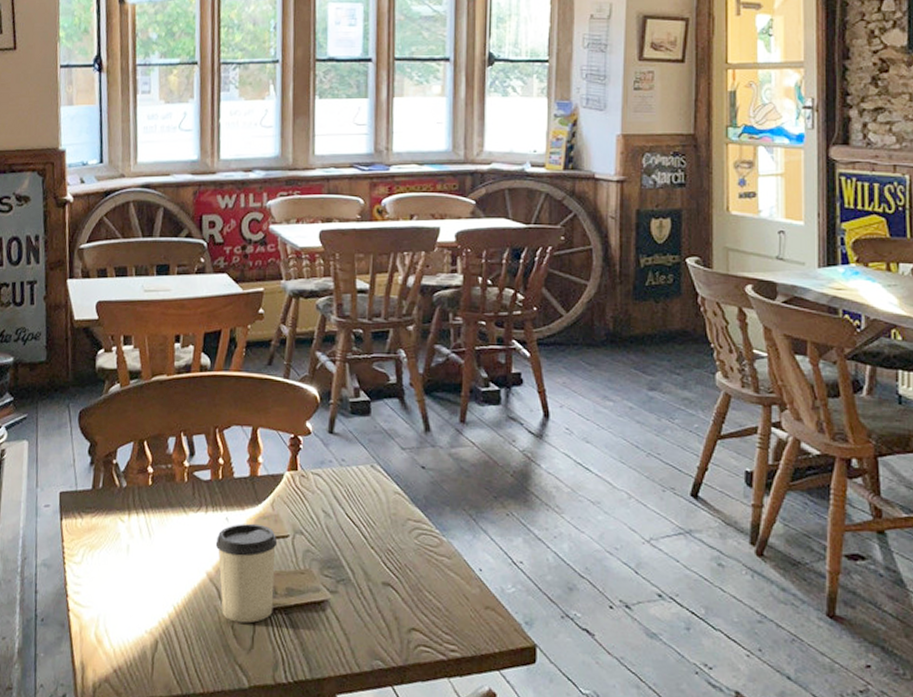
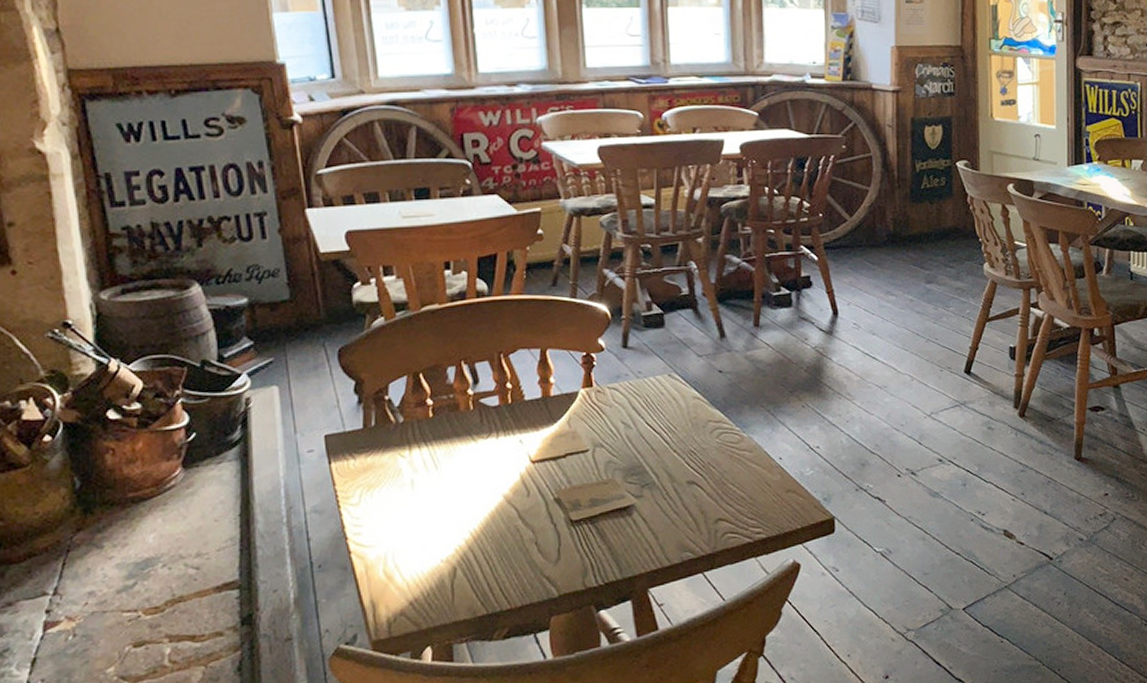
cup: present [215,523,278,623] -> none [510,442,578,539]

